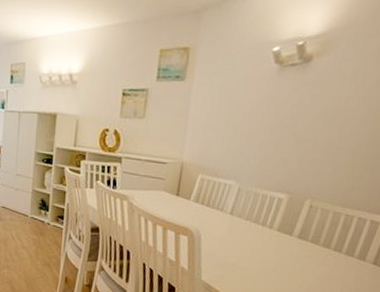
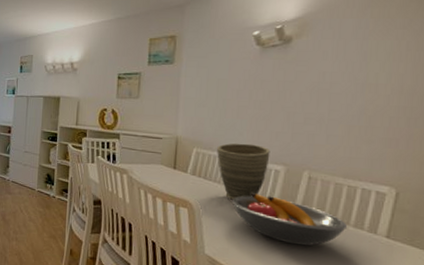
vase: none [222,169,276,228] -> present [217,143,270,200]
fruit bowl: none [232,221,340,272] -> present [232,193,348,246]

